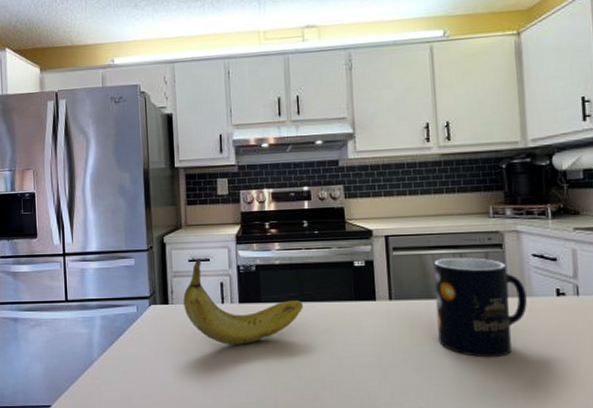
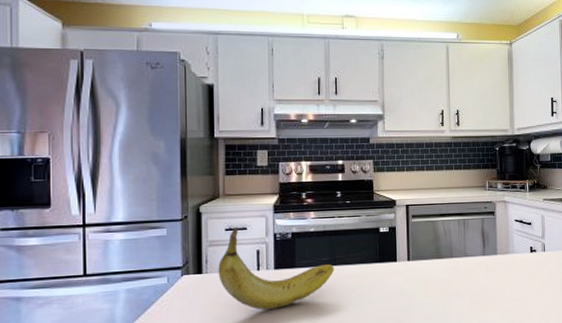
mug: present [434,257,527,358] -> none [443,223,510,305]

